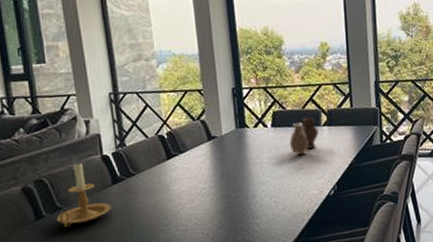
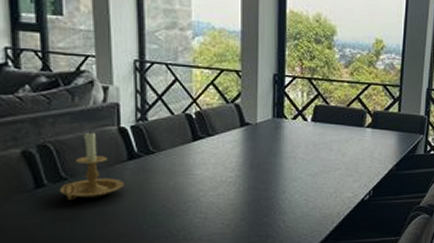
vase: present [289,117,319,156] -> none [328,115,361,155]

